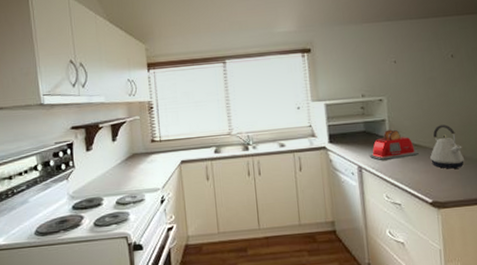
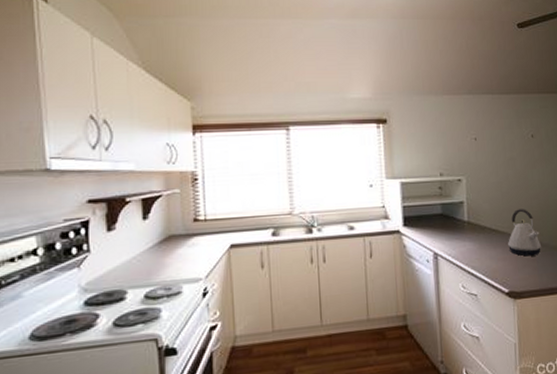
toaster: present [369,129,419,160] -> none [445,212,497,246]

